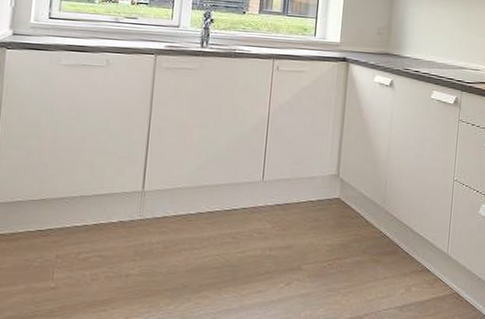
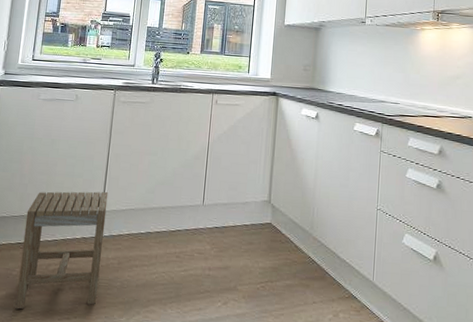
stool: none [38,170,150,304] -> present [15,191,109,310]

